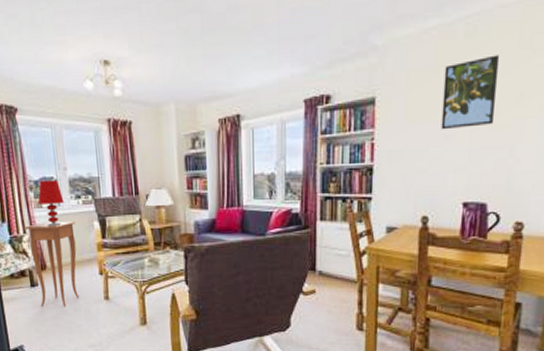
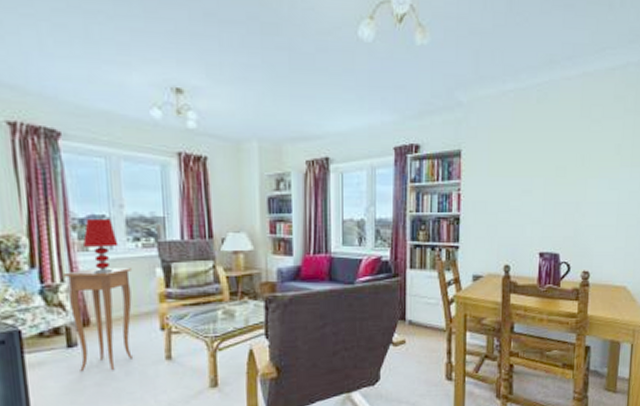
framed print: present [441,55,500,130] -> none [519,120,566,185]

